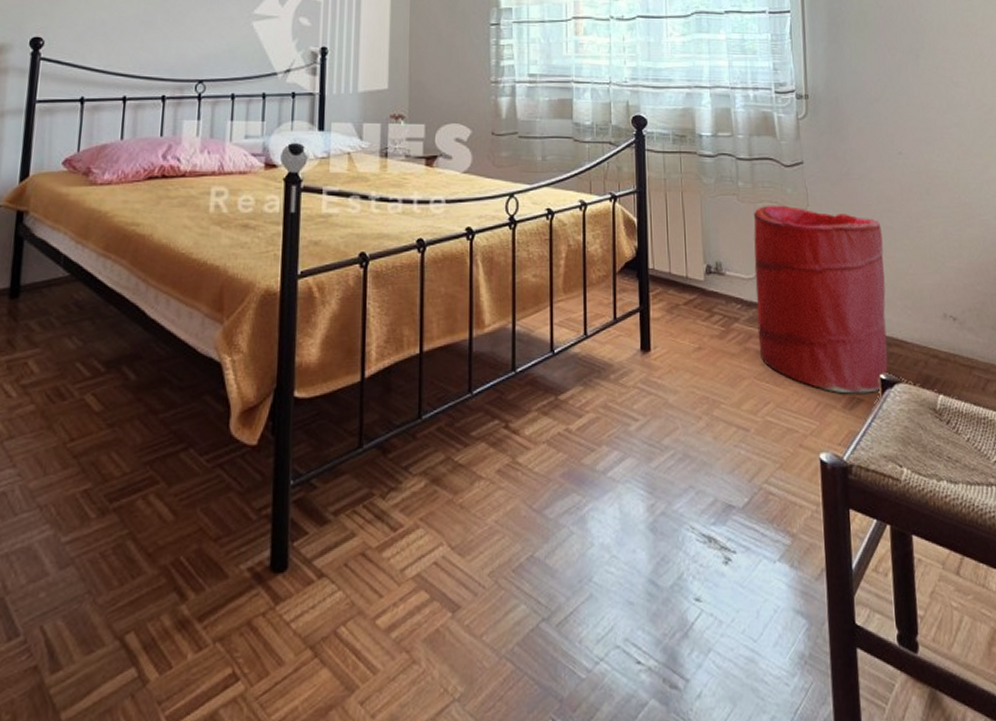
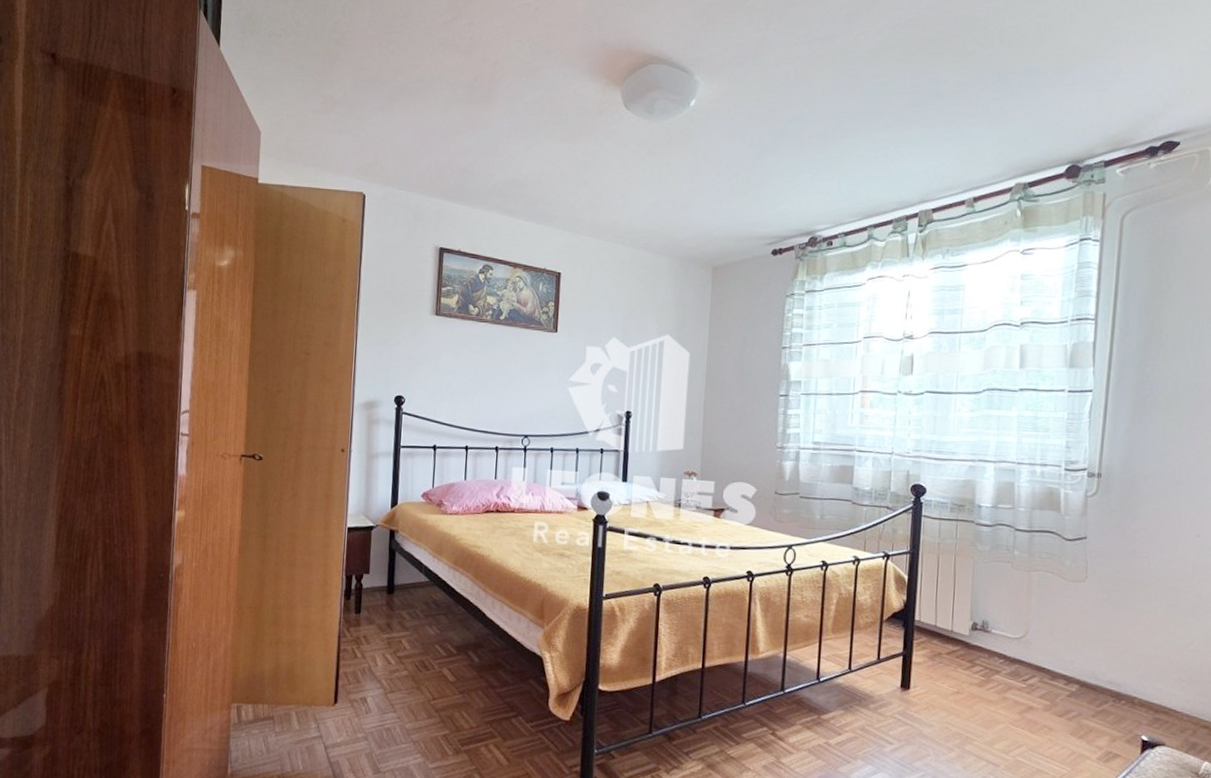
laundry hamper: present [753,205,888,394] -> none [1018,574,1165,751]

